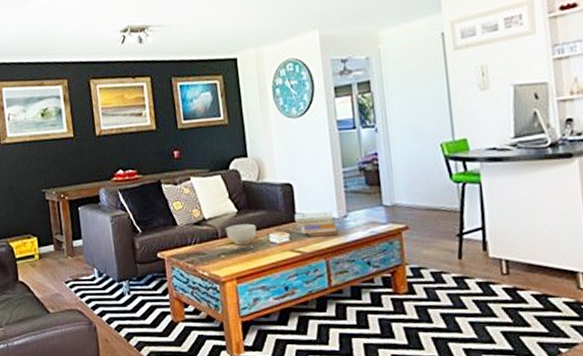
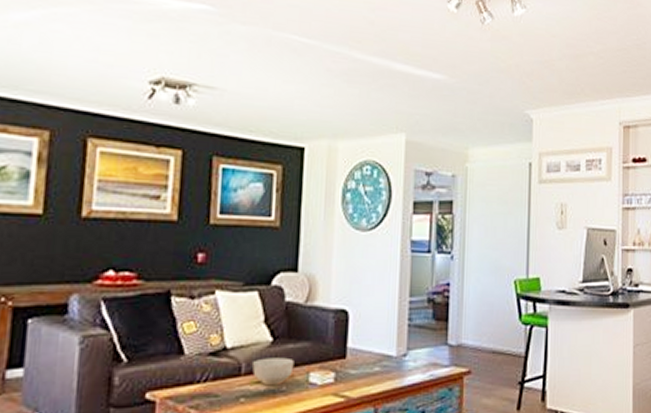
books: present [294,211,339,237] -> none [344,348,394,379]

